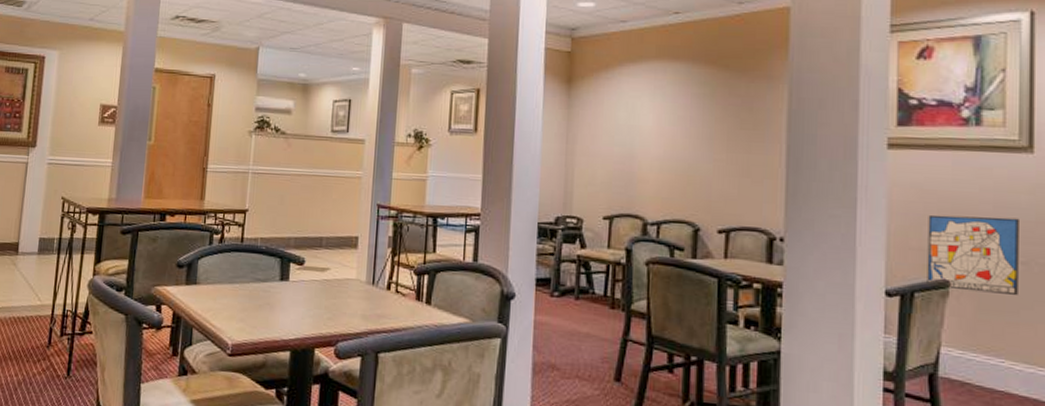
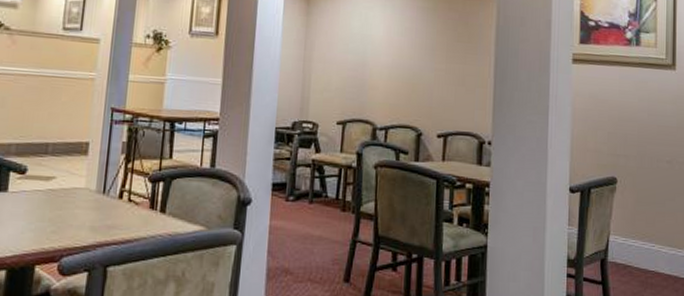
wall art: present [927,215,1019,295] -> none [600,121,666,189]

